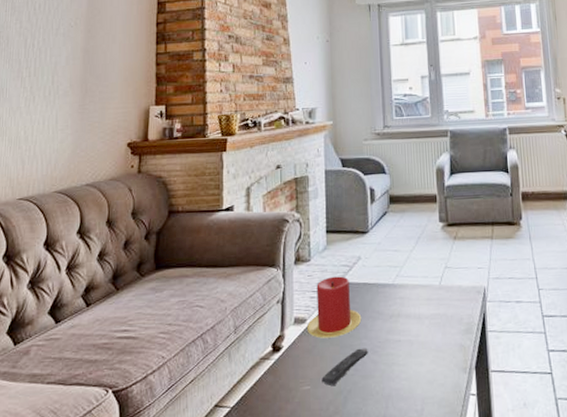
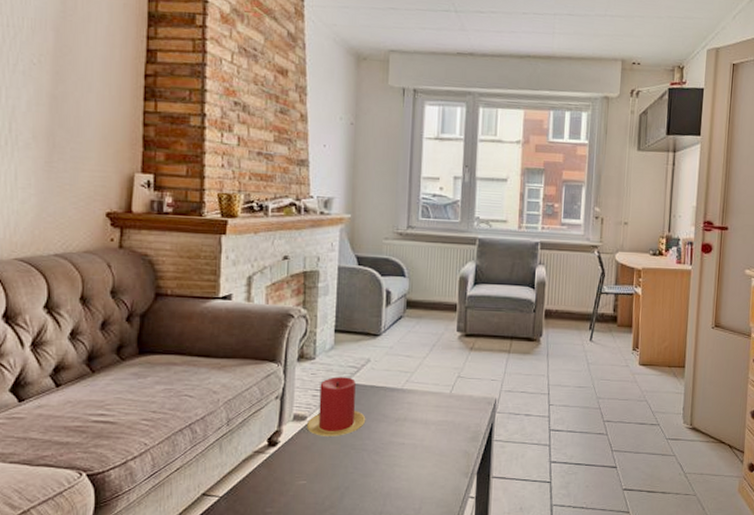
remote control: present [322,348,368,387] -> none [319,448,370,483]

